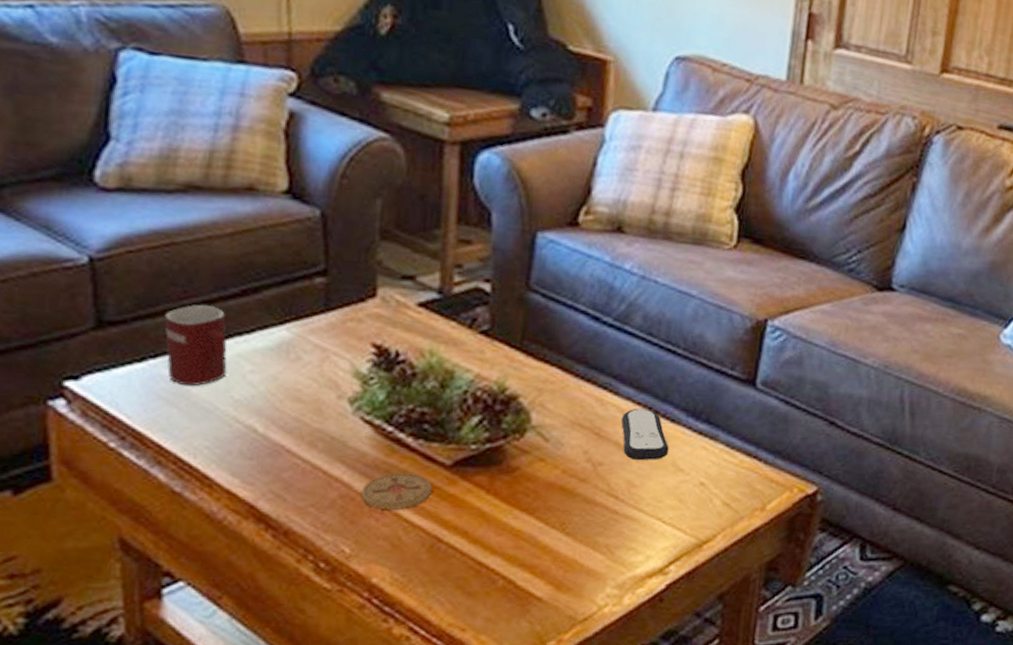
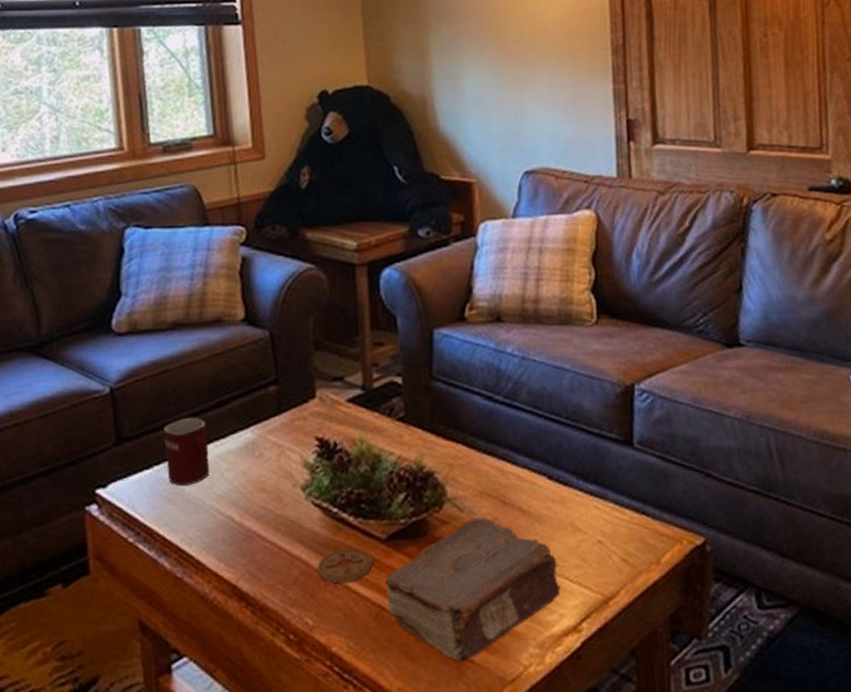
book: none [444,449,652,599] -> present [385,517,560,662]
remote control: present [621,408,669,460] -> none [522,475,566,523]

